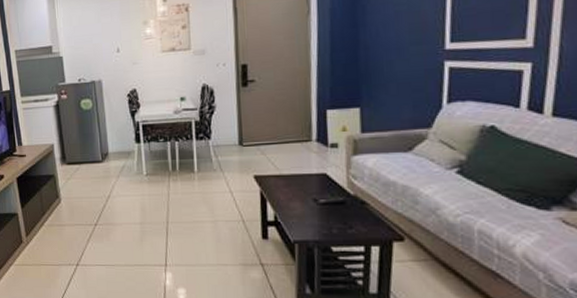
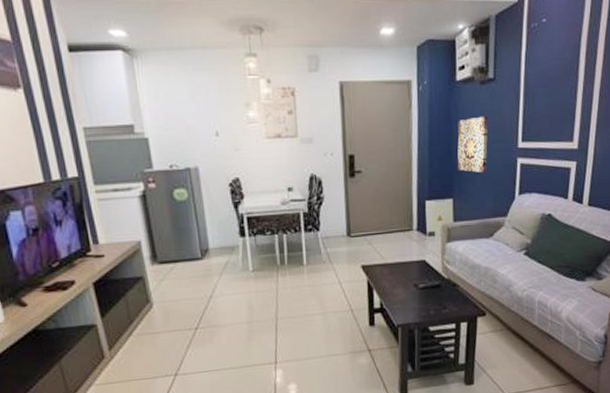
wall art: none [365,16,405,80] -> present [457,116,489,173]

